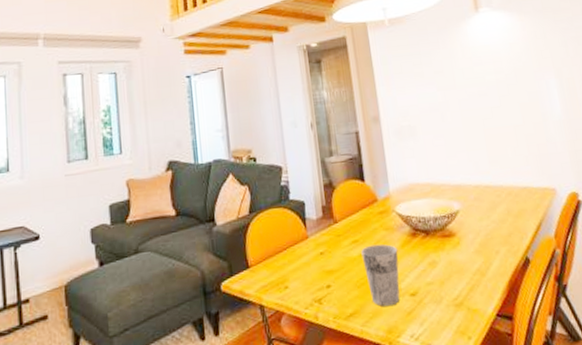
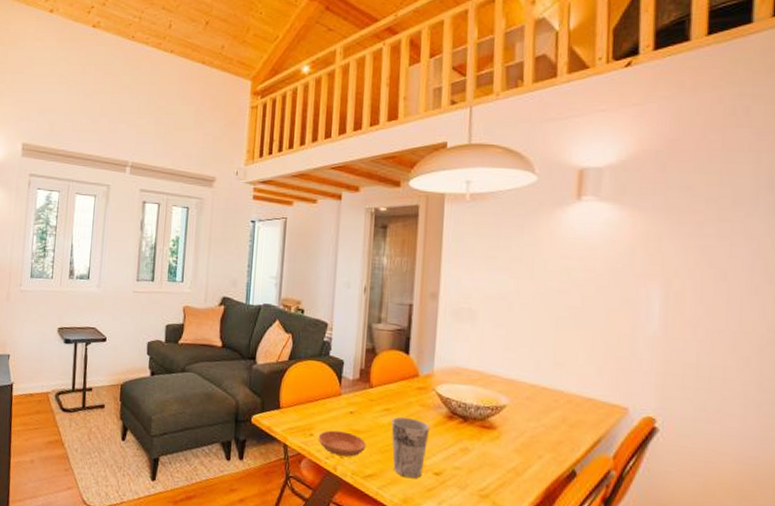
saucer: none [293,275,342,303] -> present [318,430,366,457]

